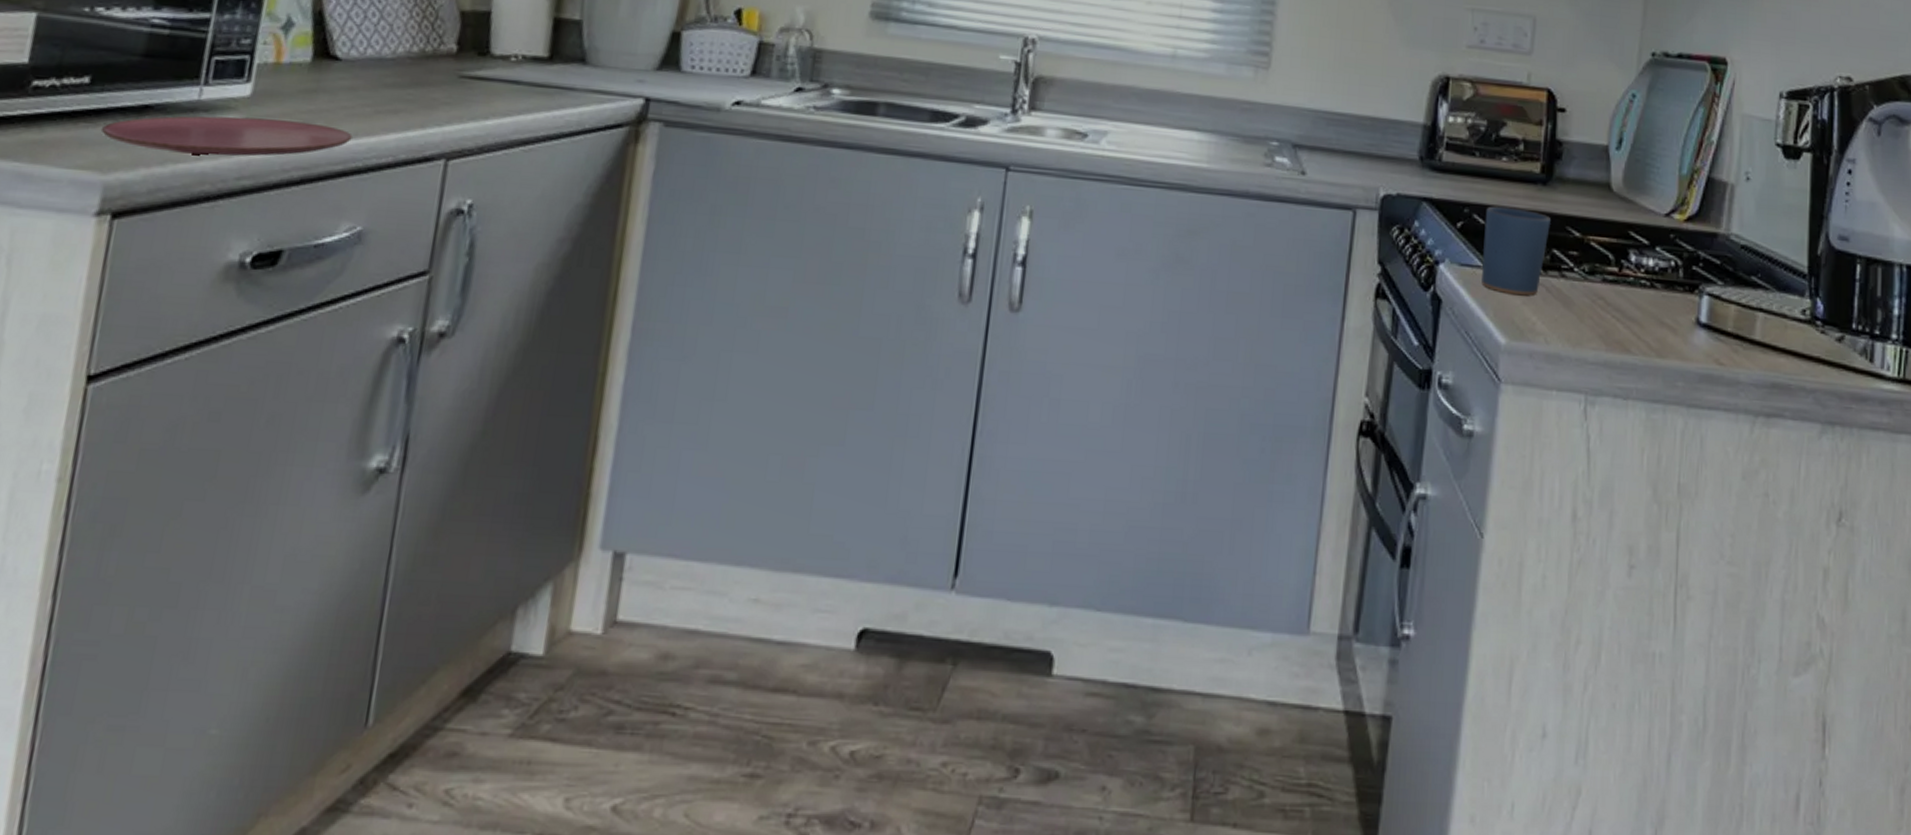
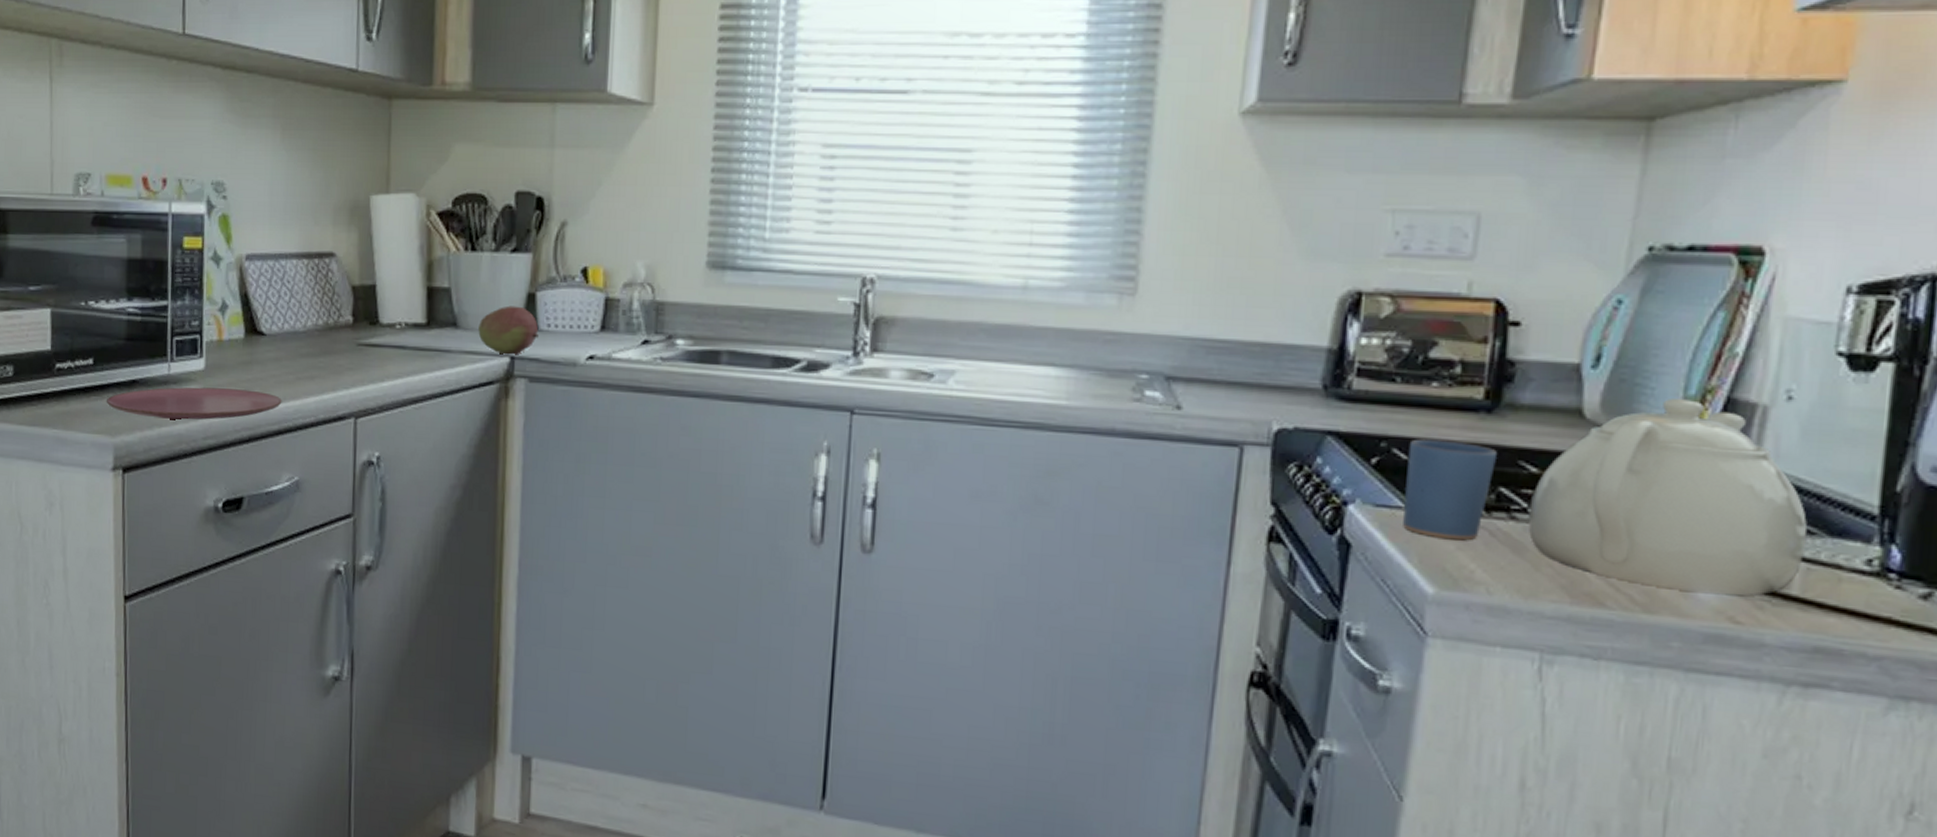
fruit: none [609,43,681,97] -> present [478,305,540,355]
teapot: none [1574,176,1764,342] -> present [1527,397,1808,597]

